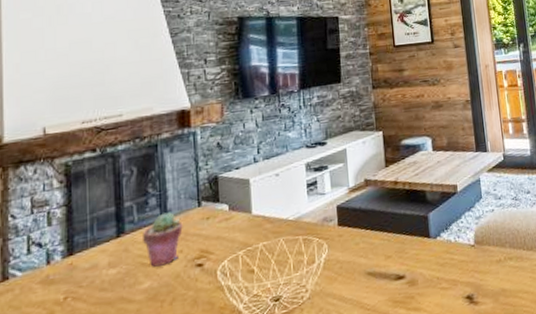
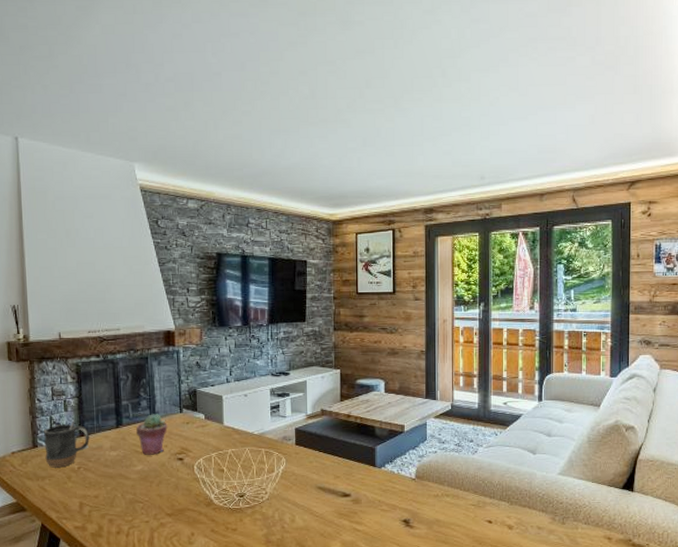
mug: none [17,236,81,305] -> present [43,421,90,468]

